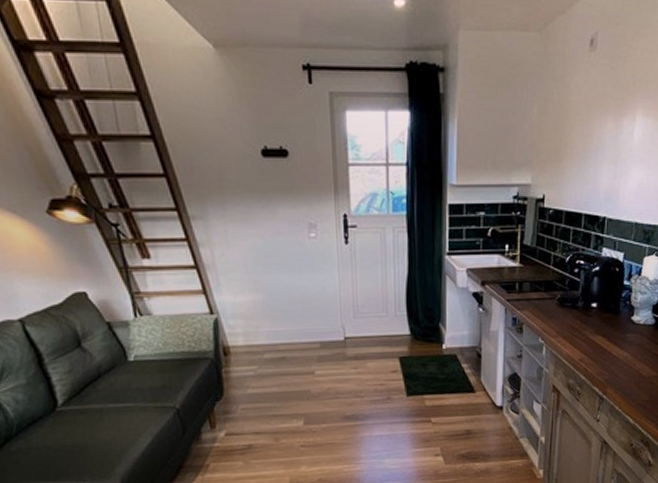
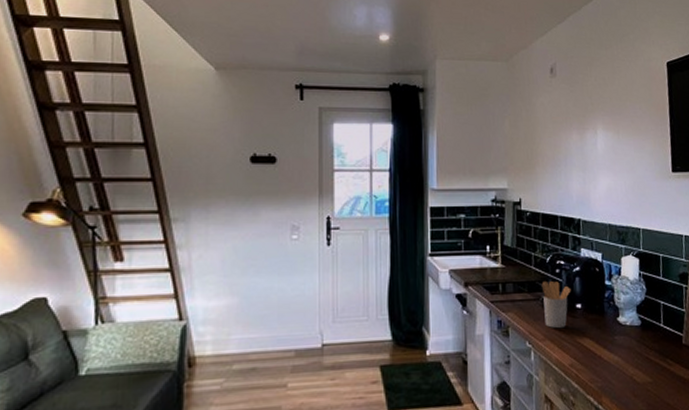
utensil holder: none [558,280,588,327] -> present [541,280,571,329]

